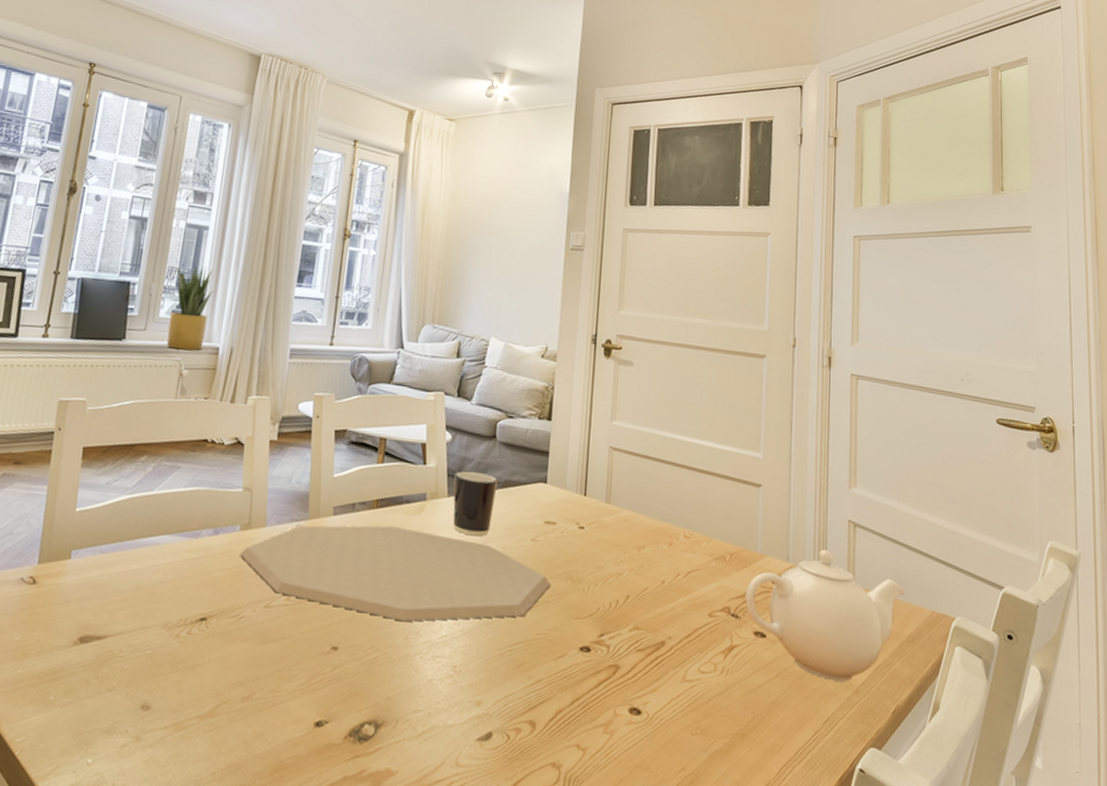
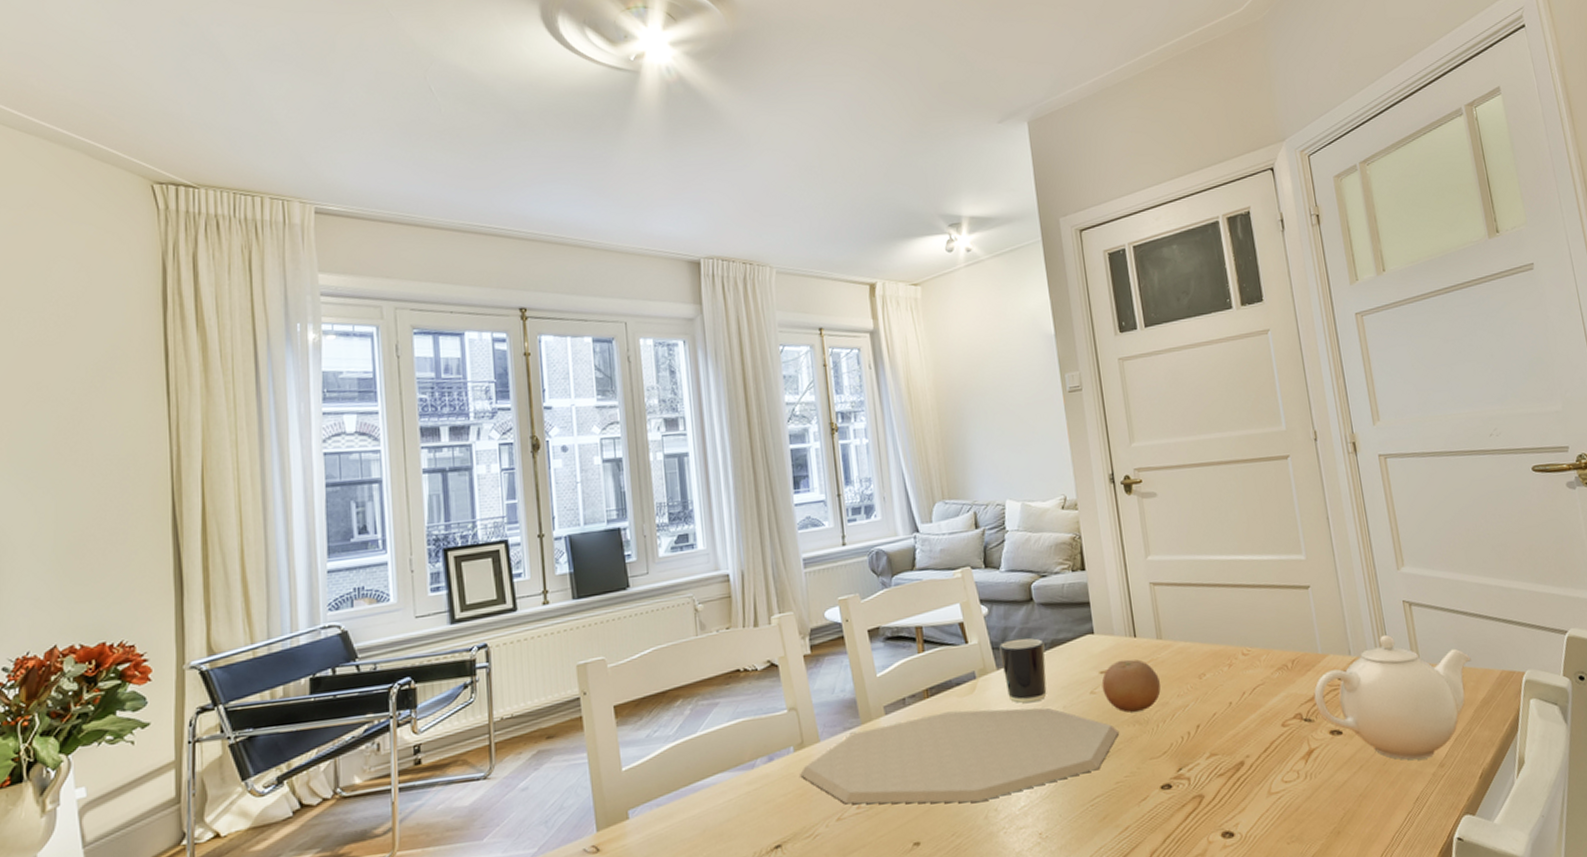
planter: present [166,266,213,351] -> none [665,494,712,587]
fruit: none [543,514,600,569] -> present [1101,659,1161,713]

